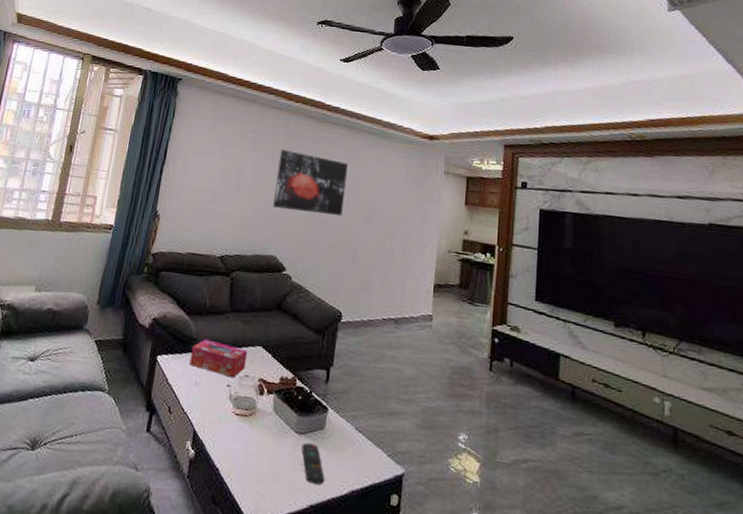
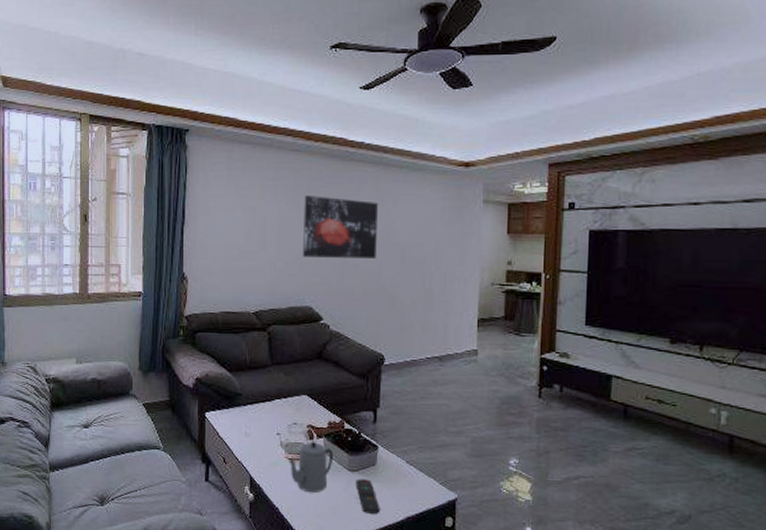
tissue box: present [189,339,248,378] -> none [238,393,294,427]
teapot: none [235,396,283,455] -> present [288,441,334,494]

